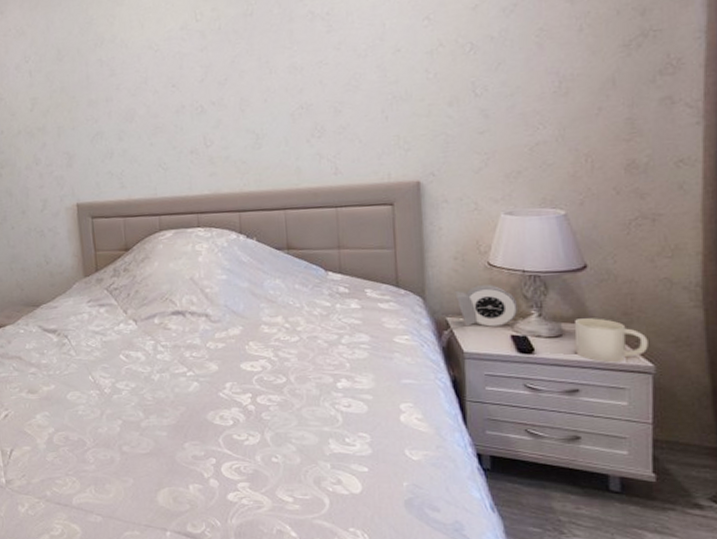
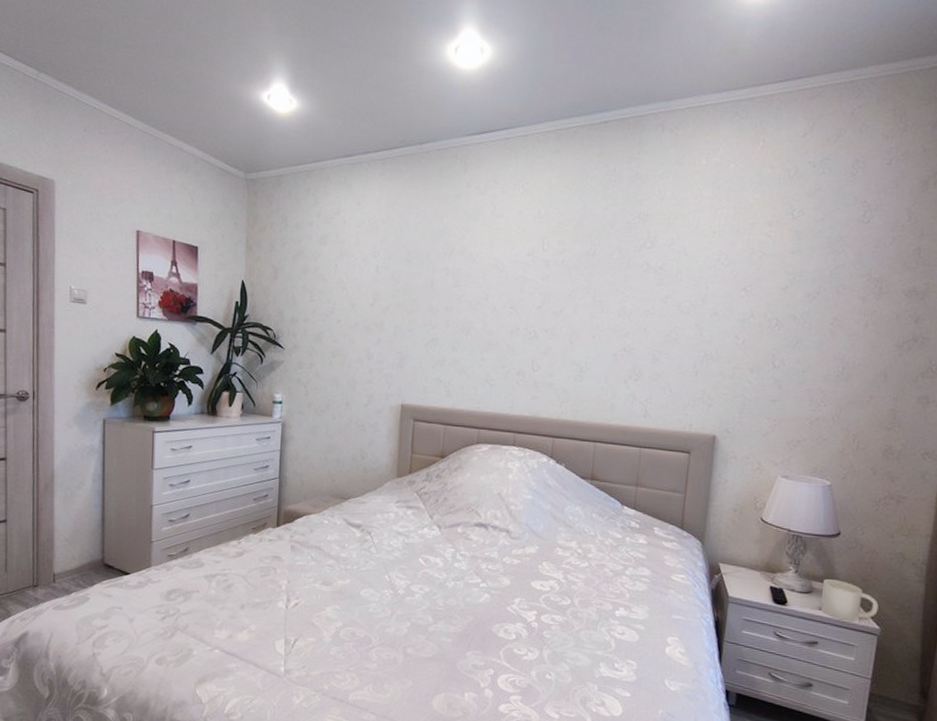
alarm clock: present [455,284,519,328] -> none [729,537,780,578]

